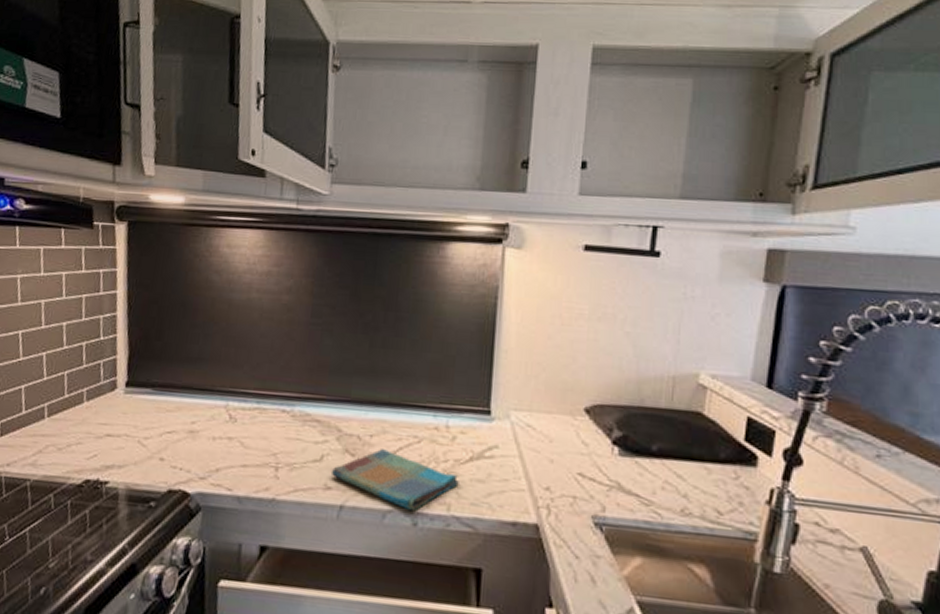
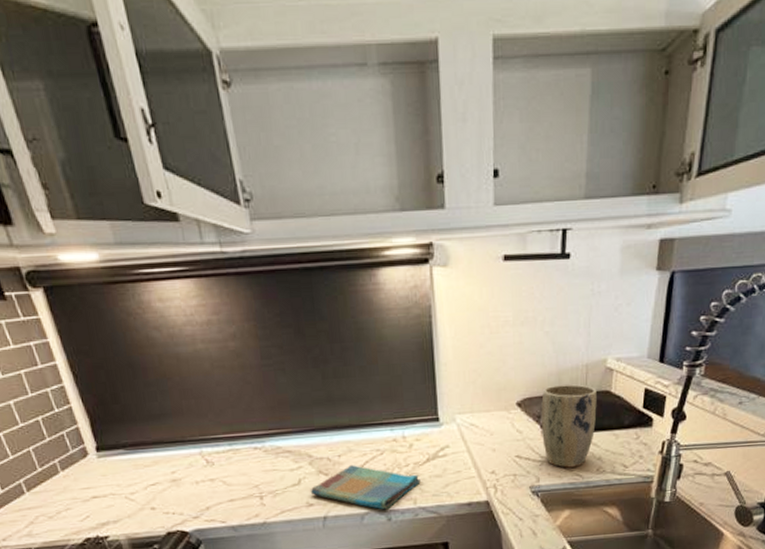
plant pot: none [612,395,685,502] -> present [541,384,597,468]

